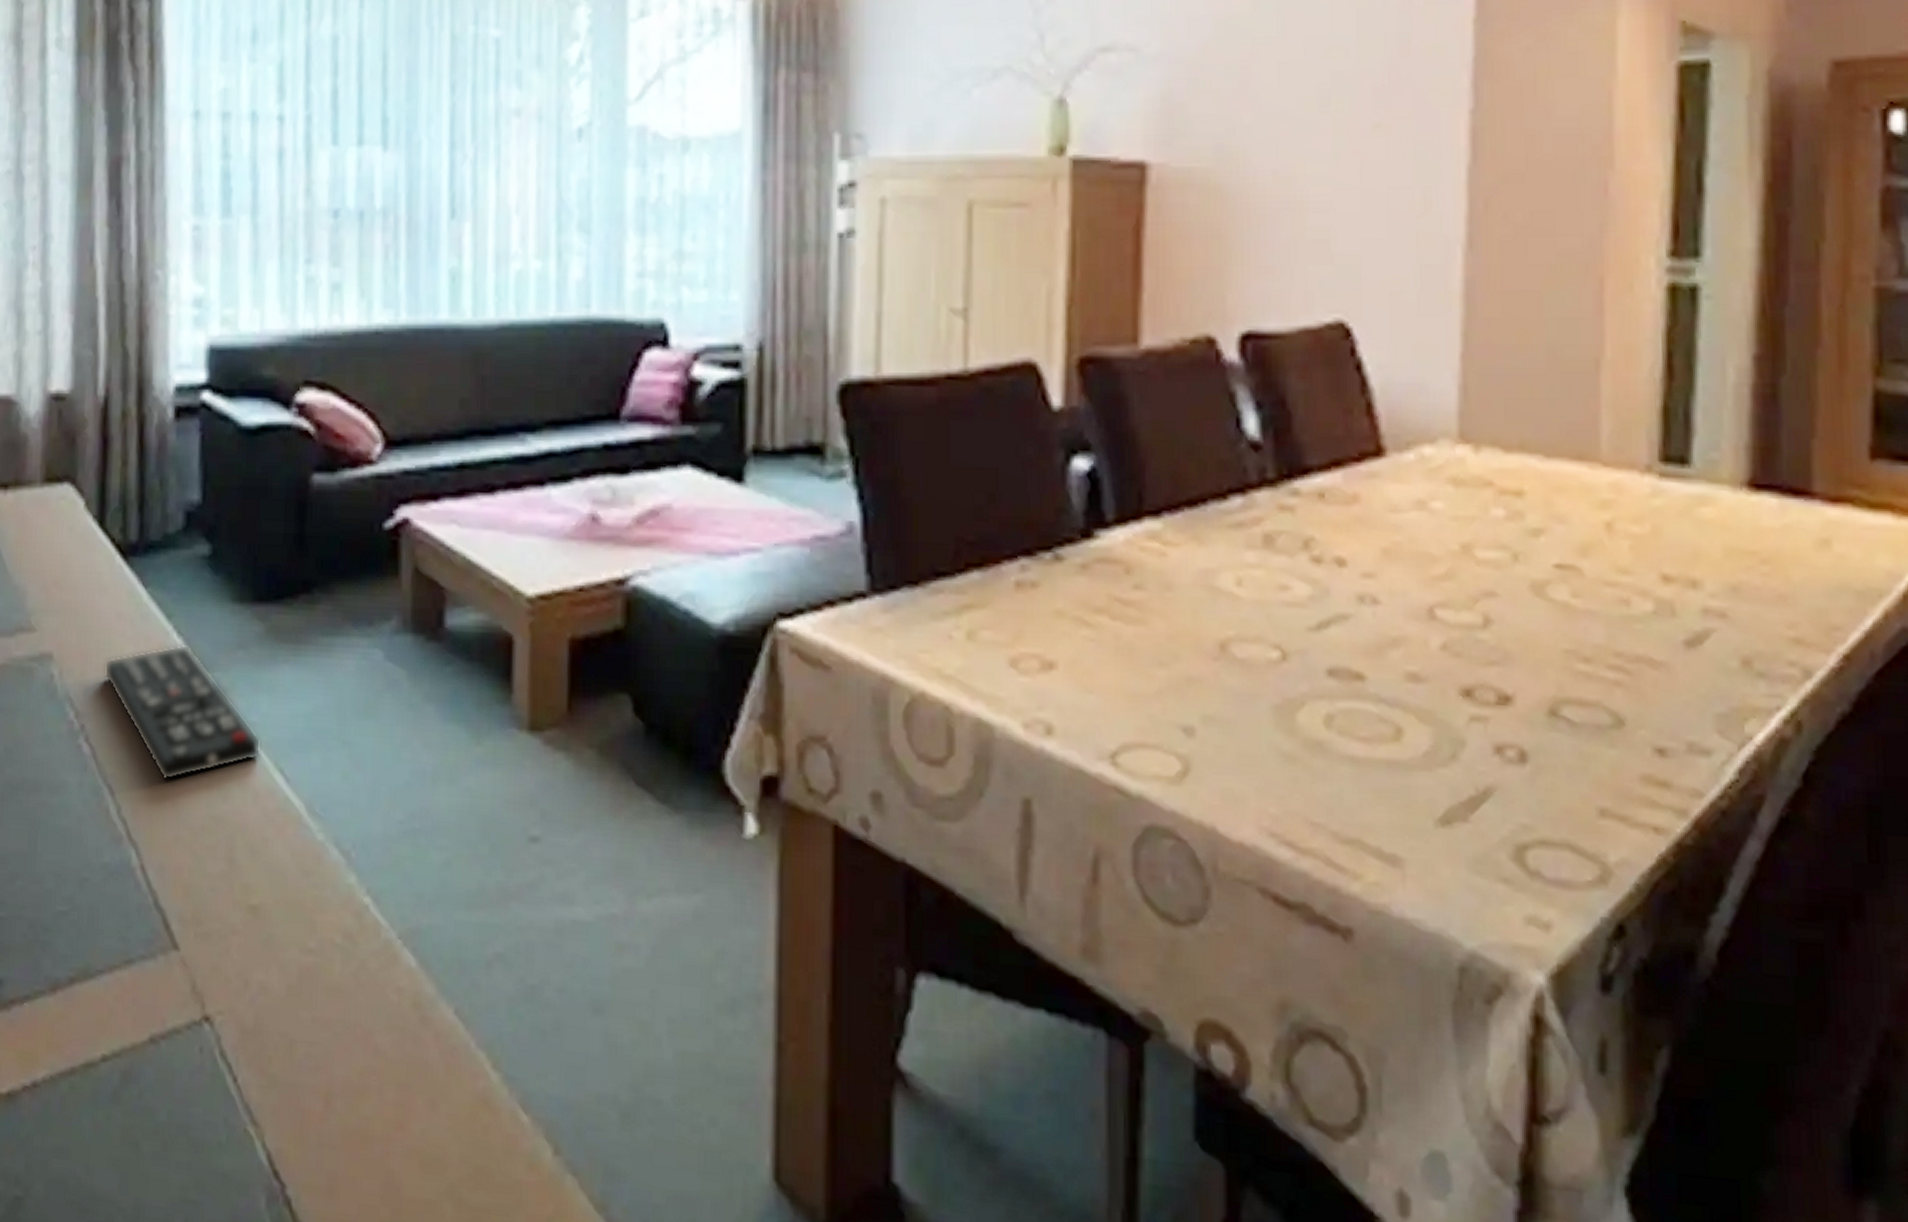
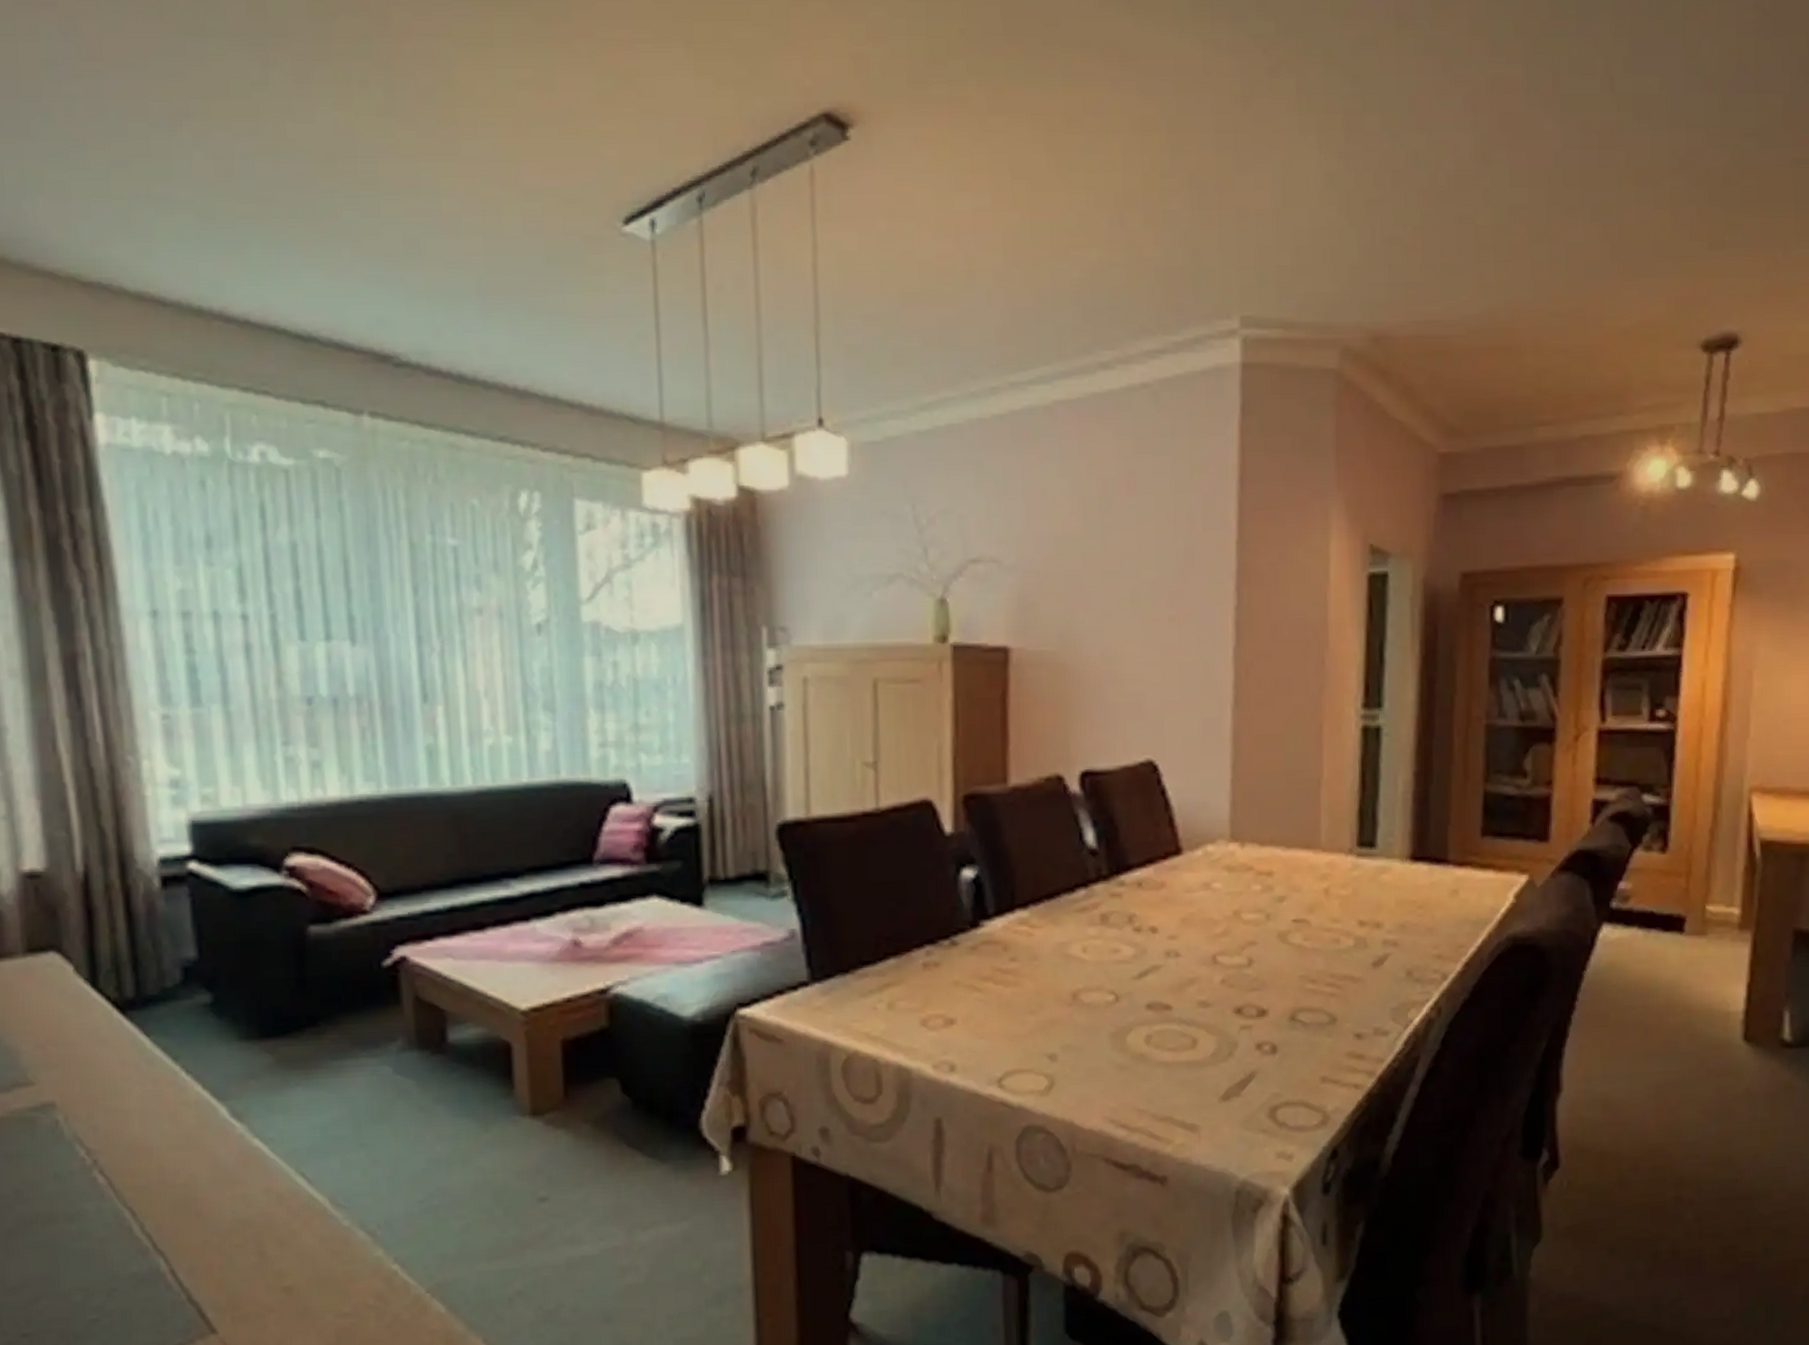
remote control: present [104,644,261,782] -> none [112,1080,281,1198]

